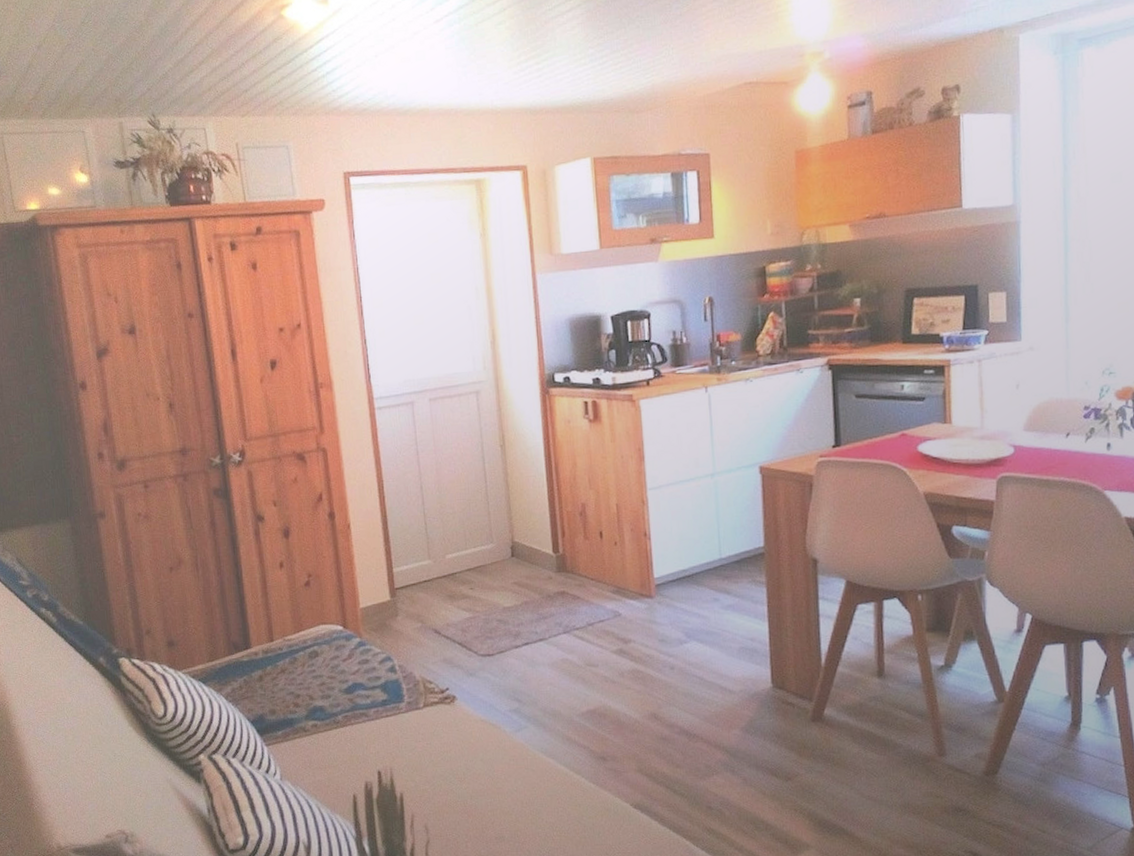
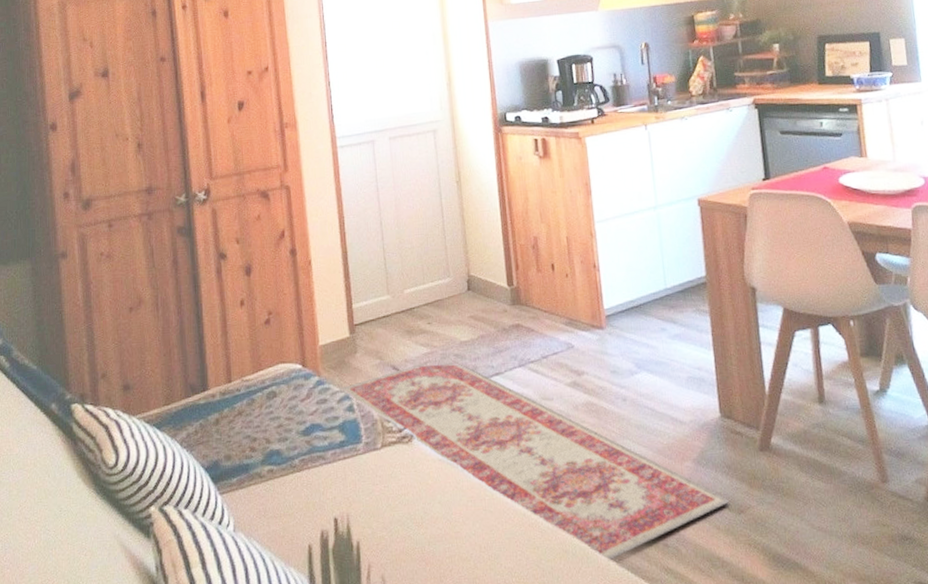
rug: none [382,622,776,820] -> present [340,357,729,562]

